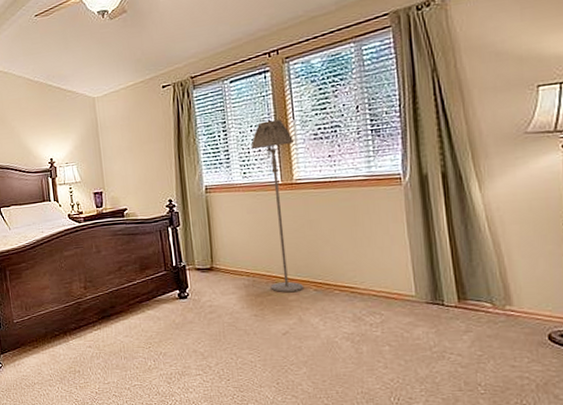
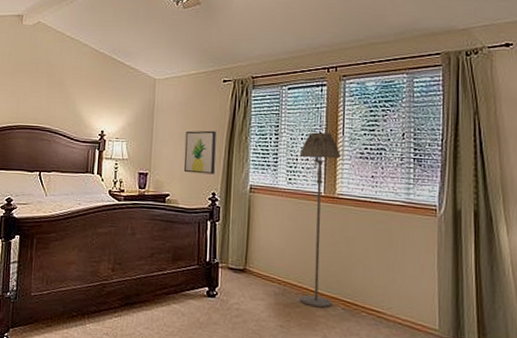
wall art: none [132,138,169,185] -> present [183,130,217,175]

